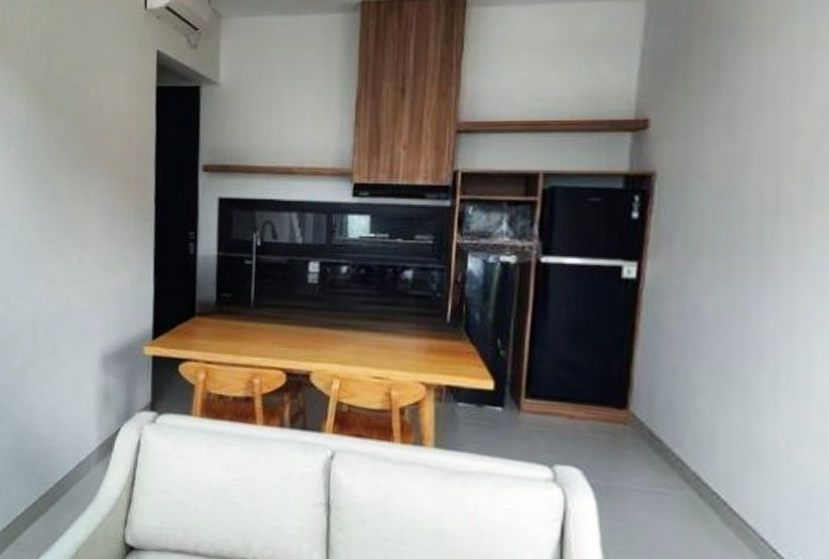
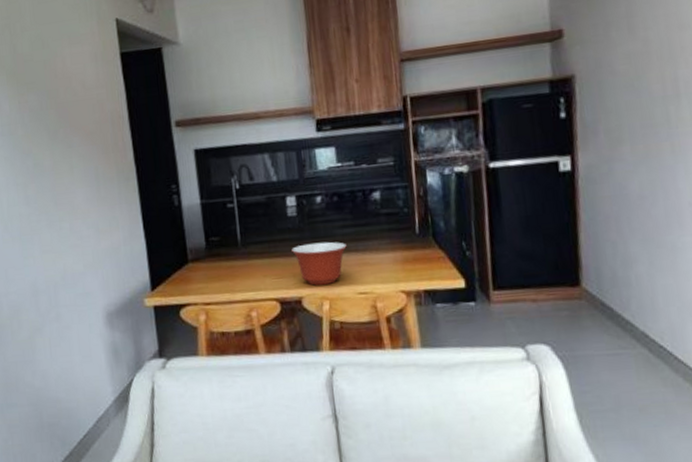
mixing bowl: none [307,315,368,362] -> present [291,241,347,285]

